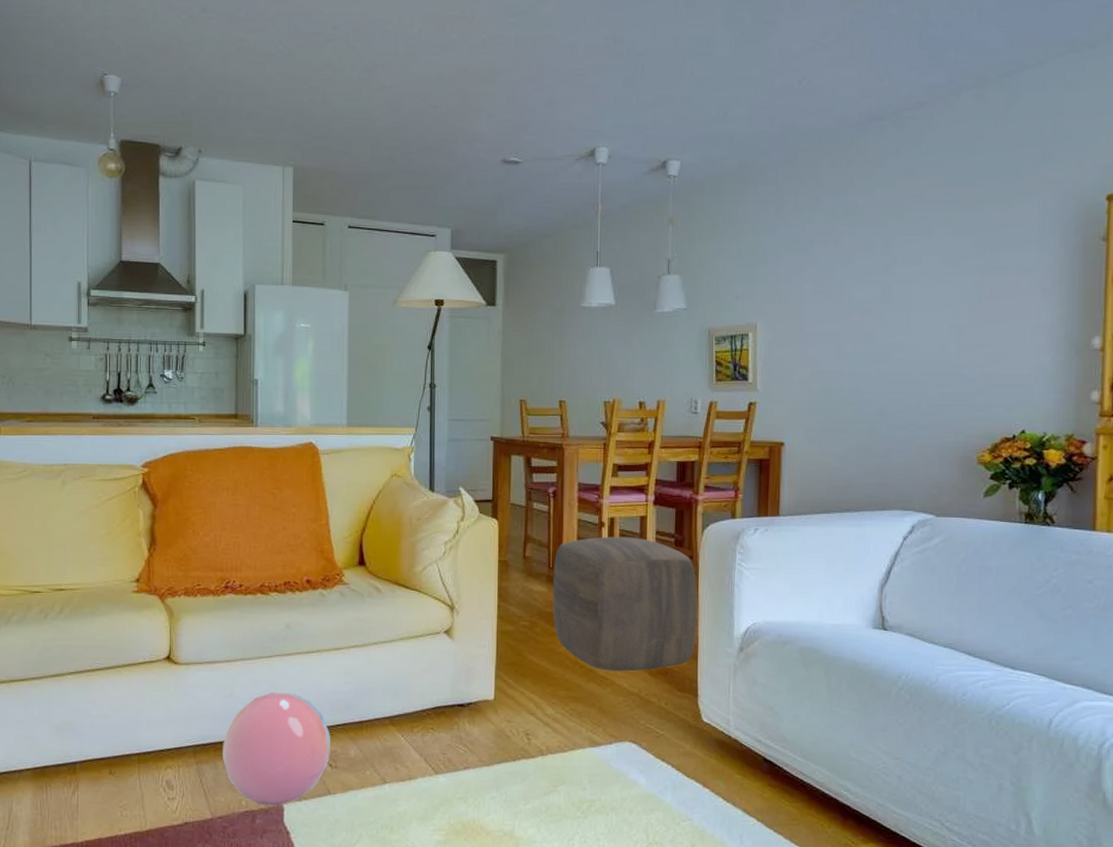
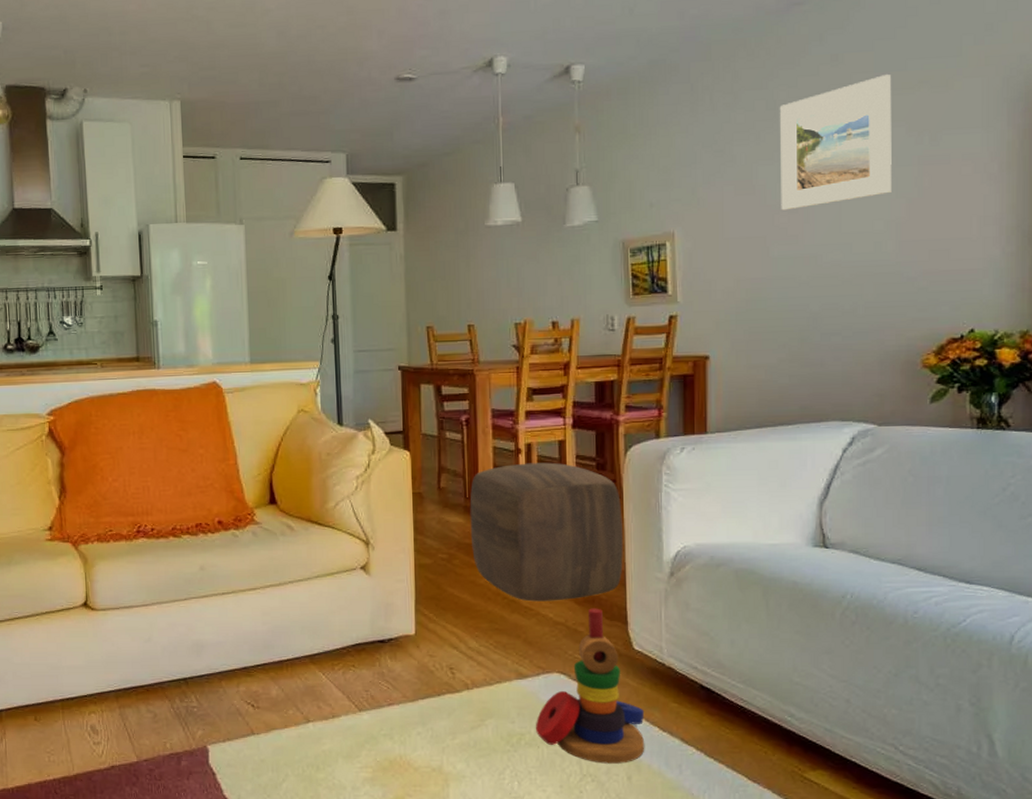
ball: present [222,692,330,806] -> none [144,635,252,747]
stacking toy: none [605,679,710,833] -> present [535,608,645,764]
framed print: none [855,190,959,310] -> present [779,75,892,211]

